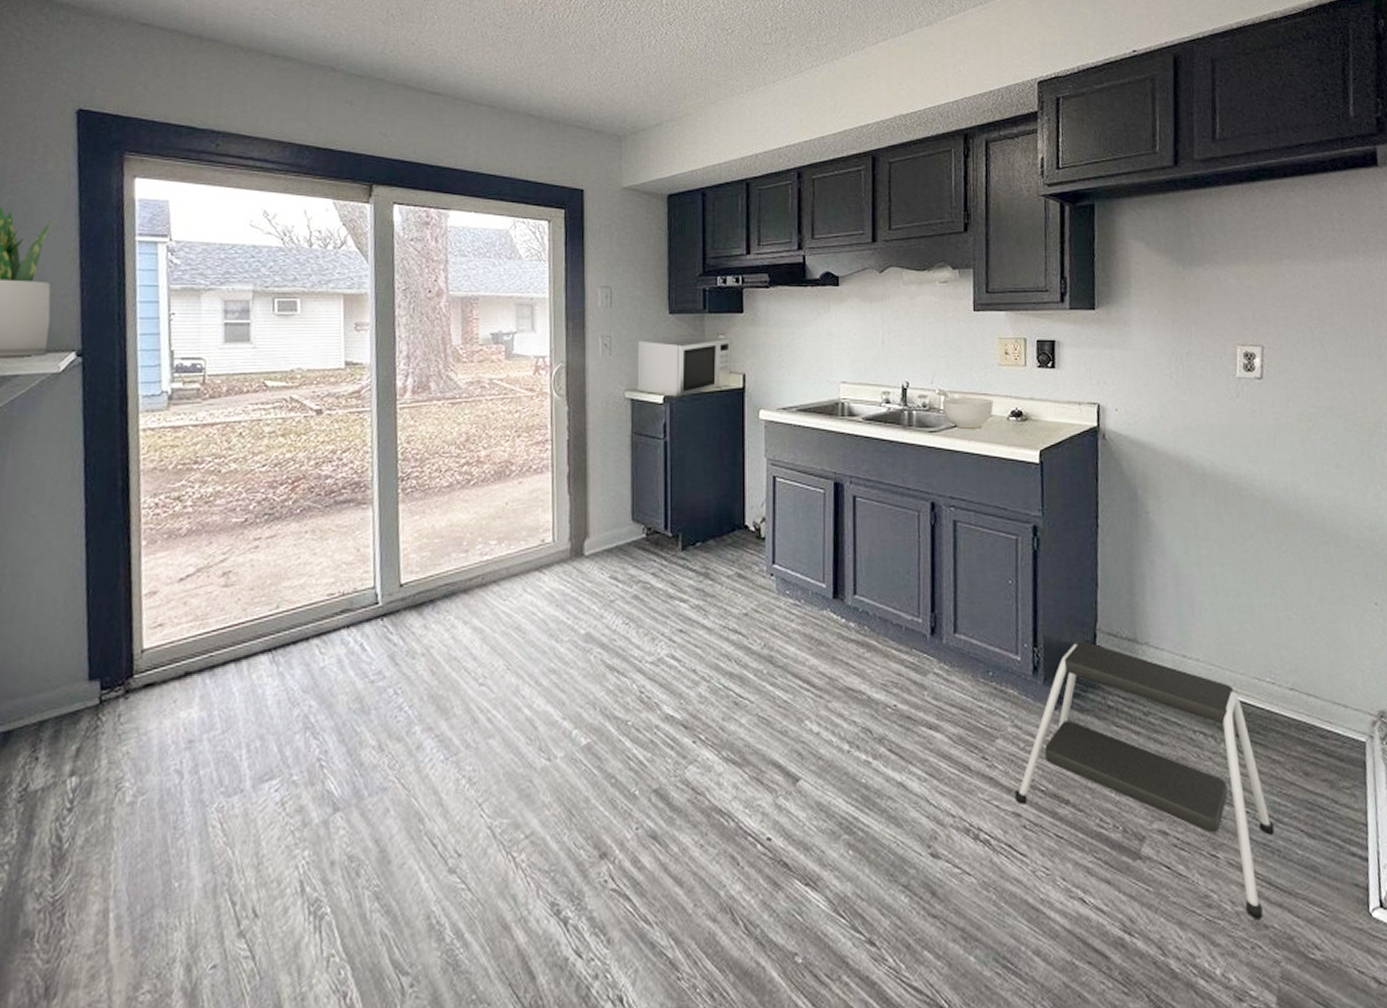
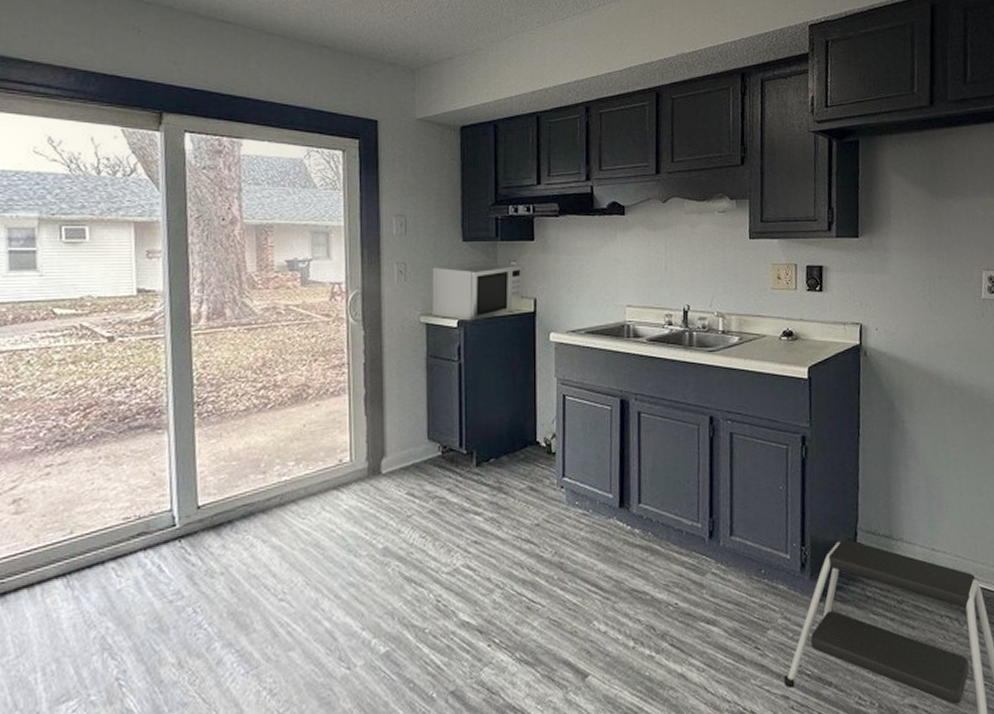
bowl: present [941,398,994,429] -> none [719,319,767,348]

